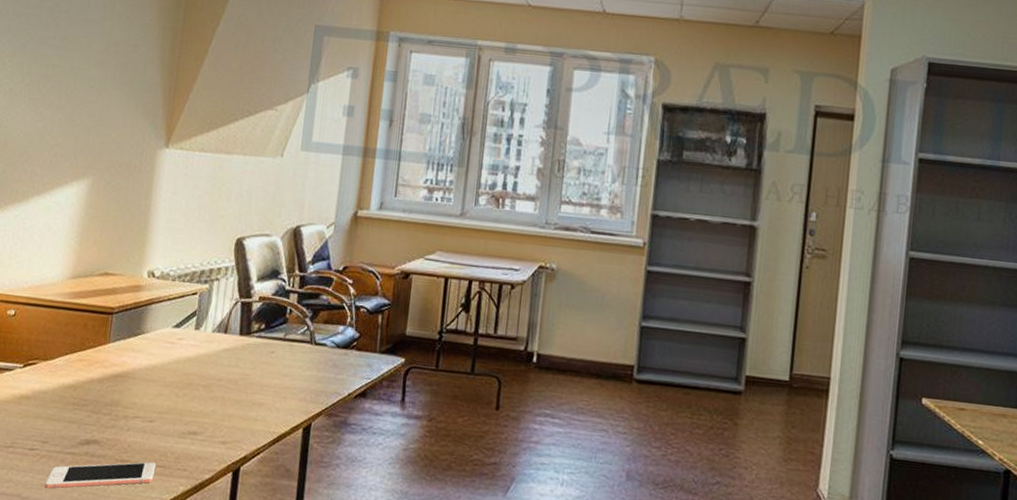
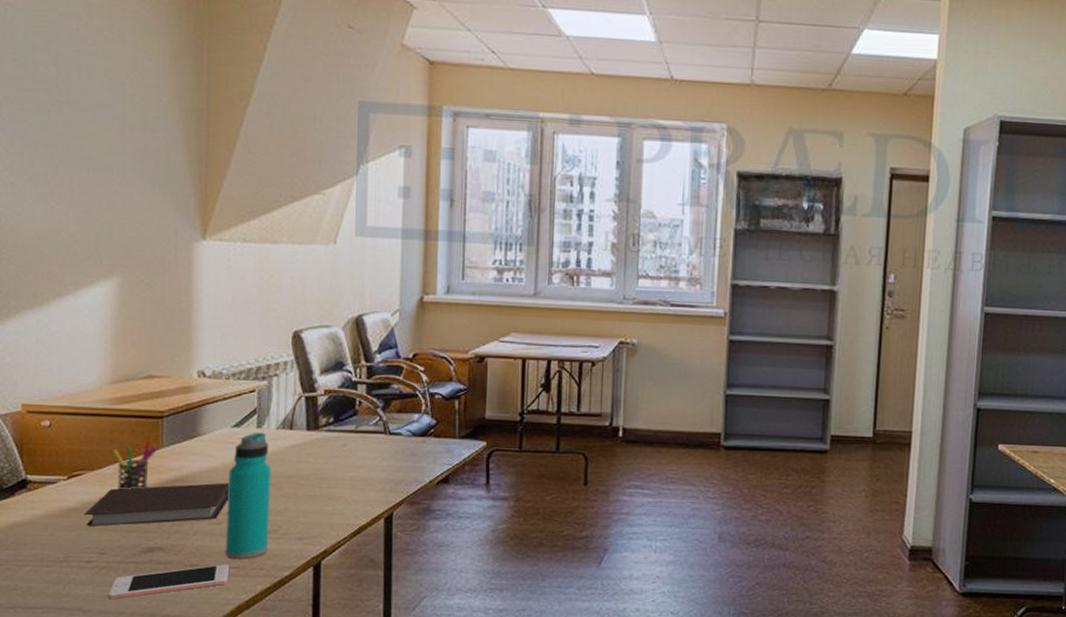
notebook: none [34,379,165,417] -> present [85,483,230,527]
pen holder: none [65,334,104,382] -> present [112,440,157,490]
water bottle: none [153,333,204,459] -> present [225,432,272,559]

